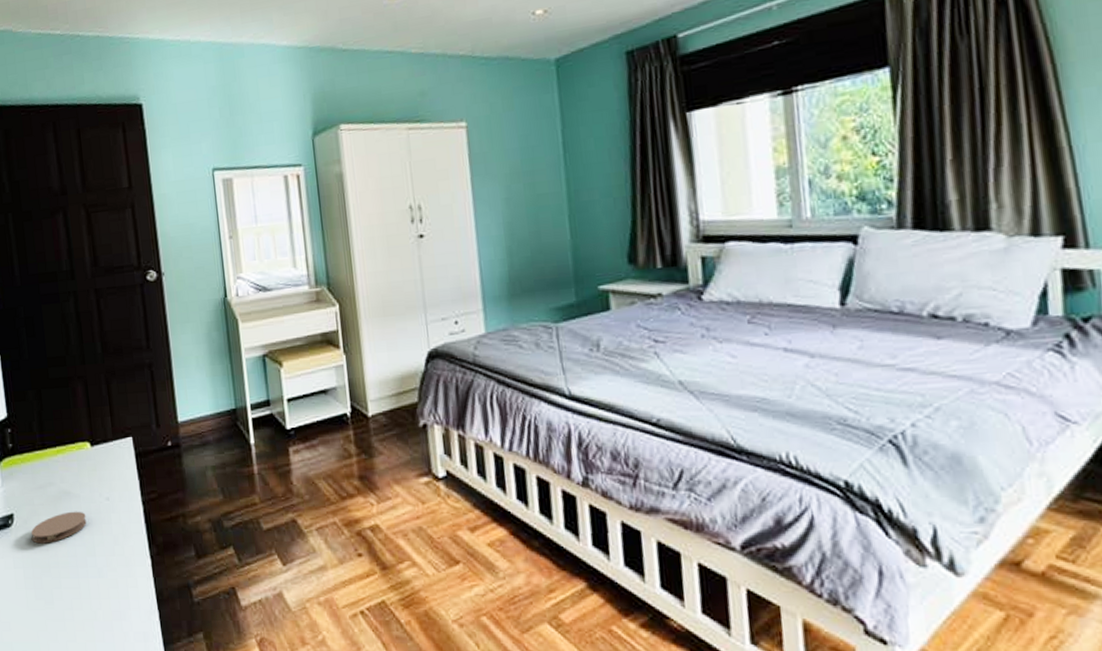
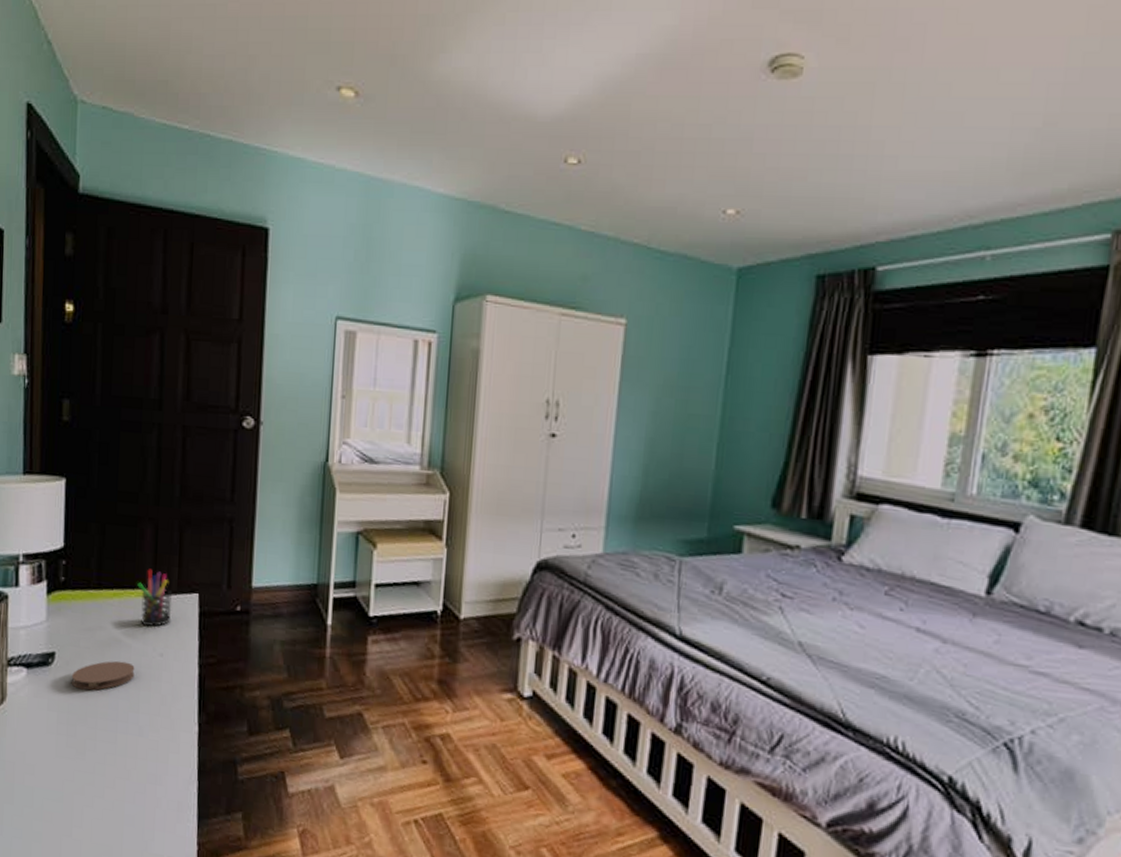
pen holder: none [77,422,111,474] -> present [137,569,172,627]

